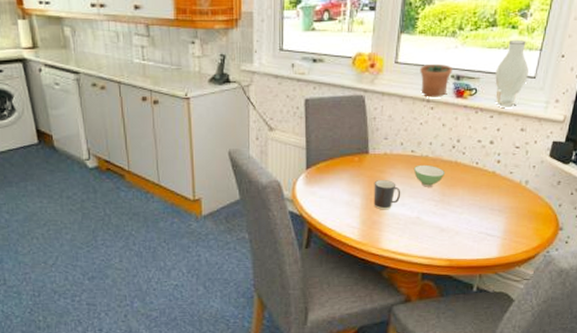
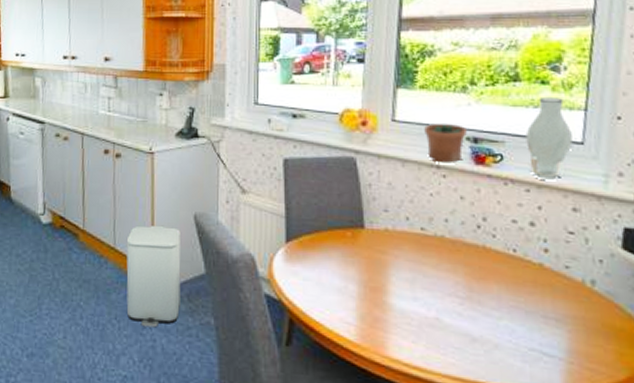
pedal bin: none [169,162,220,246] -> present [126,225,181,328]
mug: present [373,180,401,210] -> none [373,263,411,304]
bowl: present [413,164,446,187] -> none [425,247,471,278]

